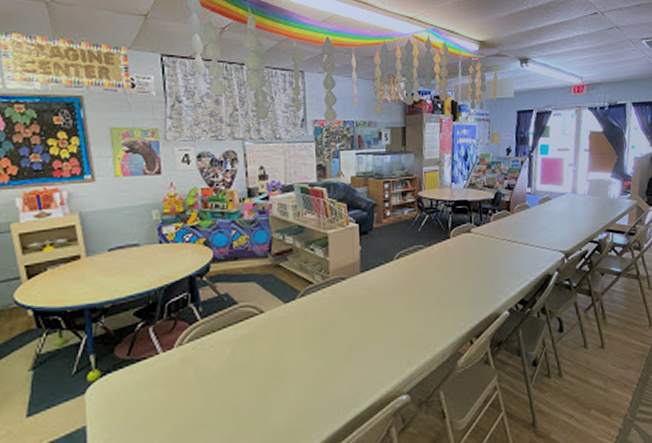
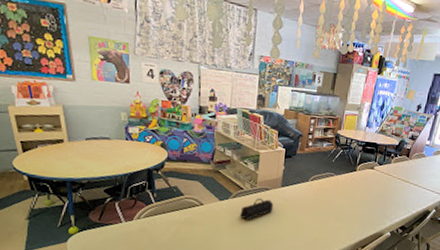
pencil case: none [313,291,355,324] -> present [240,198,274,220]

